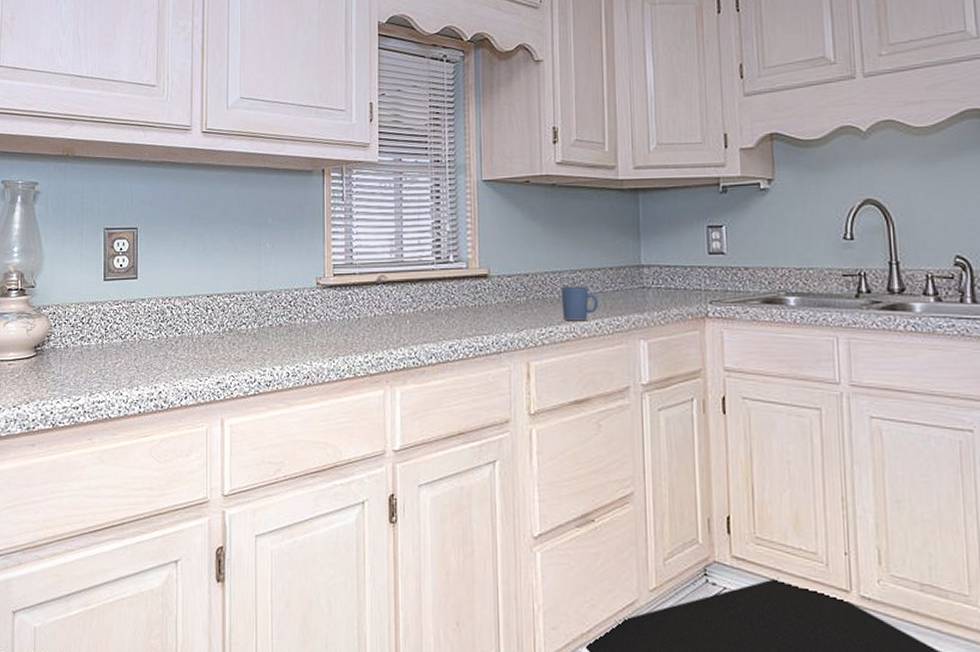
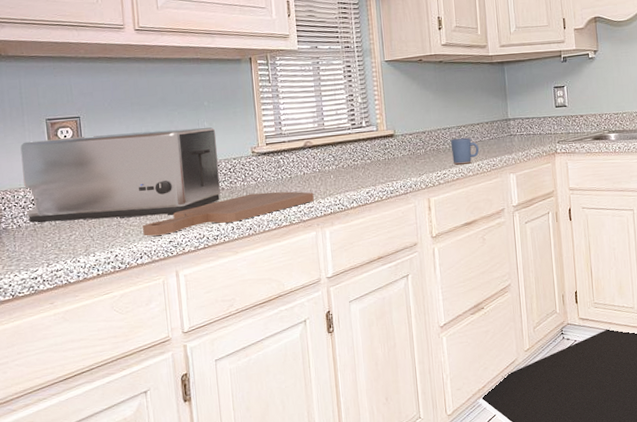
toaster: none [75,249,279,351] -> present [20,127,221,223]
cutting board: none [190,334,384,374] -> present [142,191,314,236]

